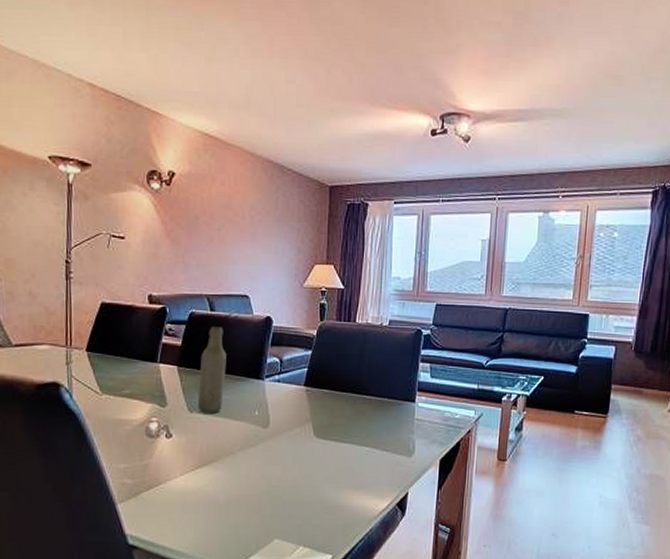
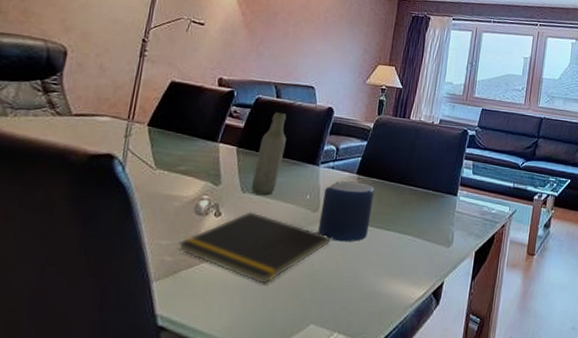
notepad: none [135,431,285,502] -> present [178,212,330,284]
candle: none [270,394,325,457] -> present [317,181,374,242]

